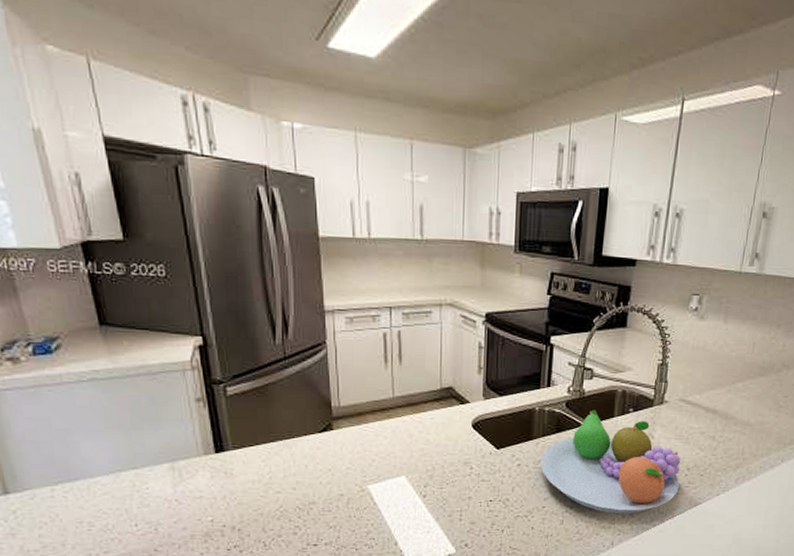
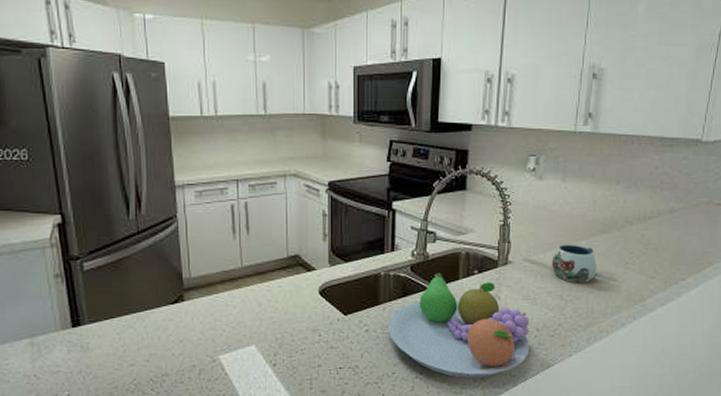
mug: none [706,385,752,425] -> present [551,244,597,283]

